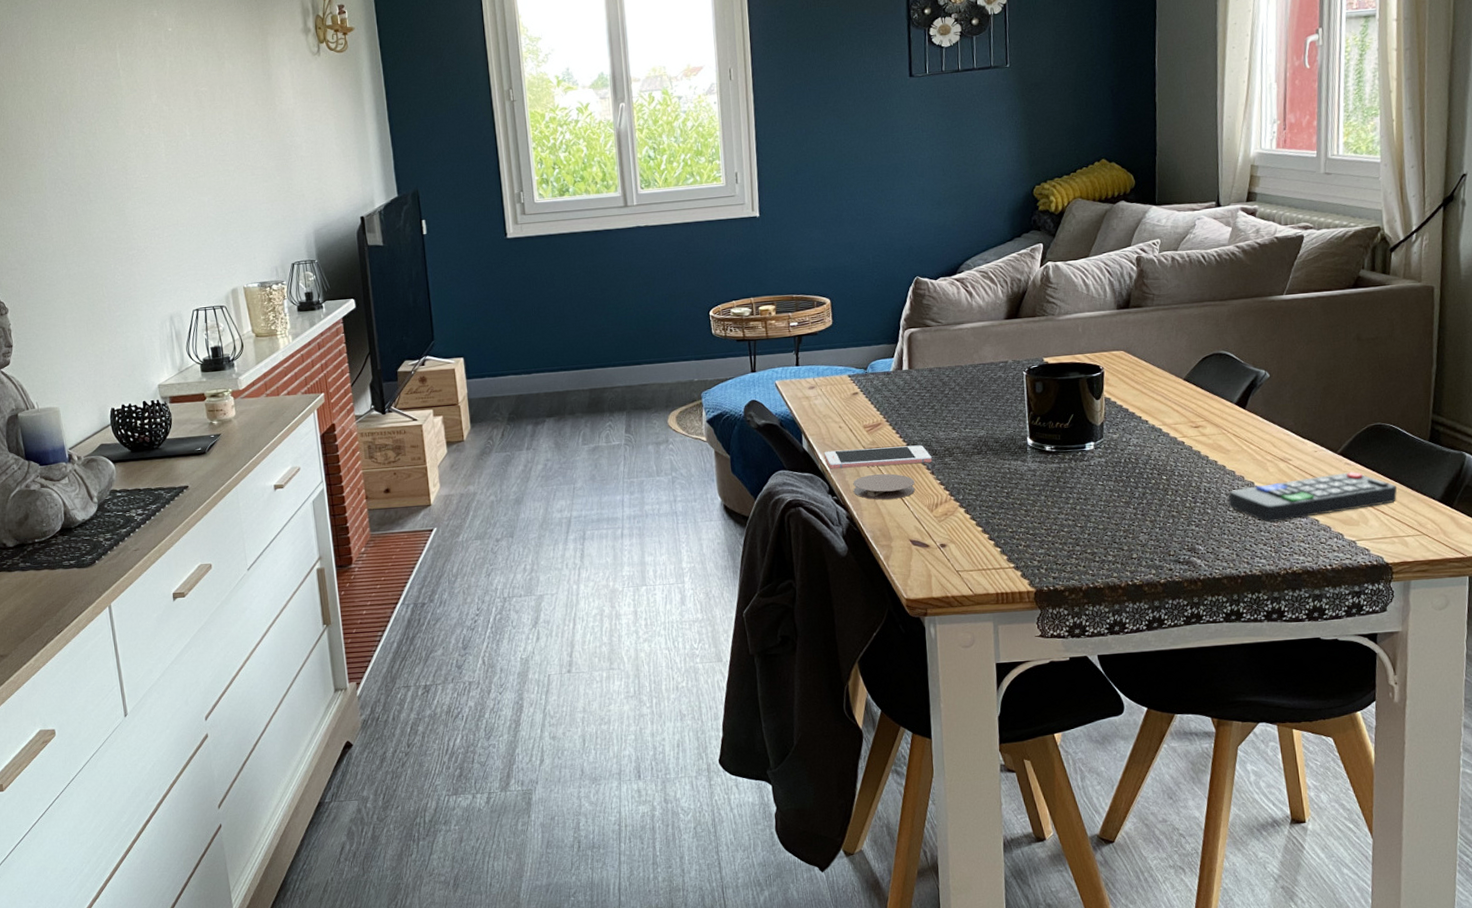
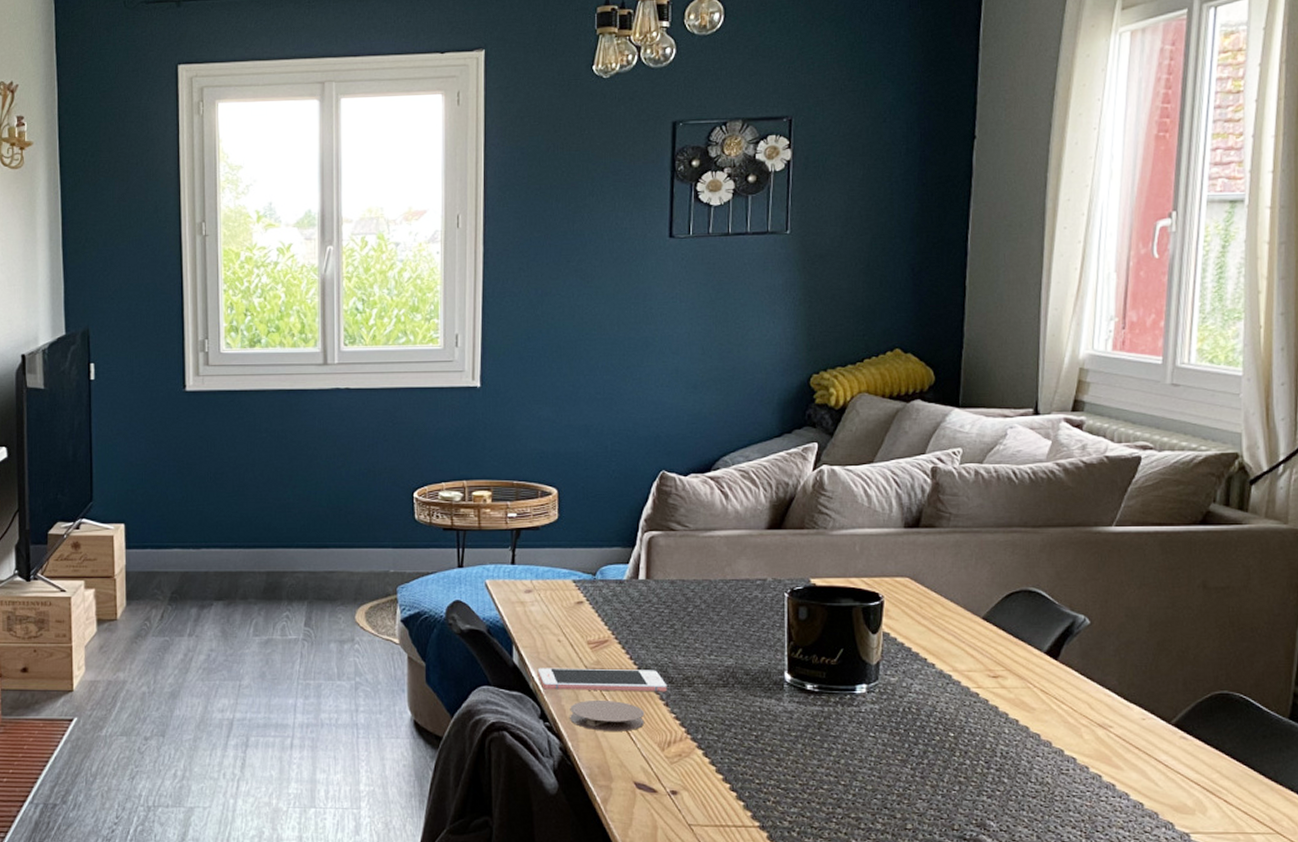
remote control: present [1228,471,1397,522] -> none [1030,747,1245,801]

